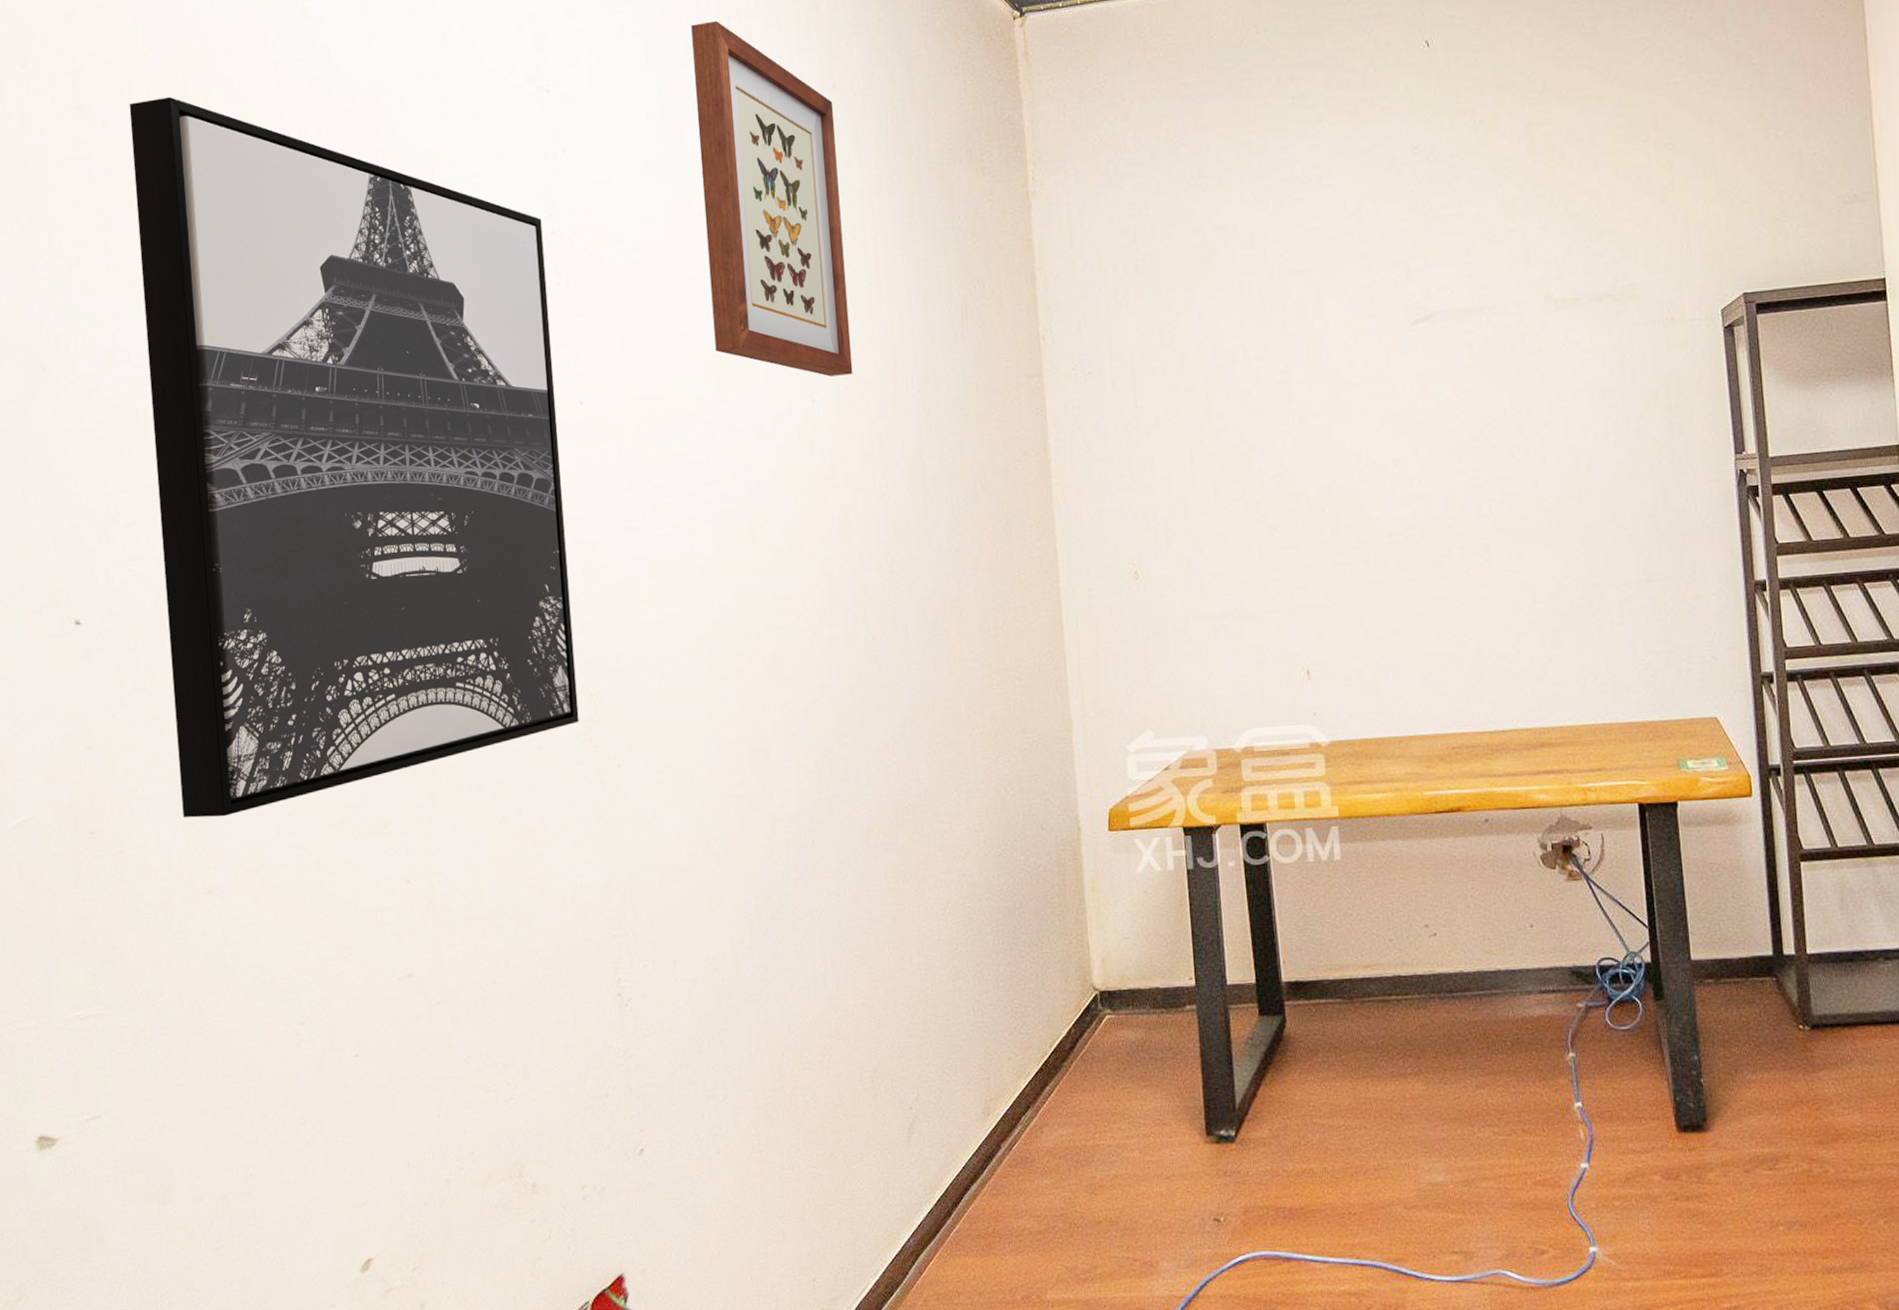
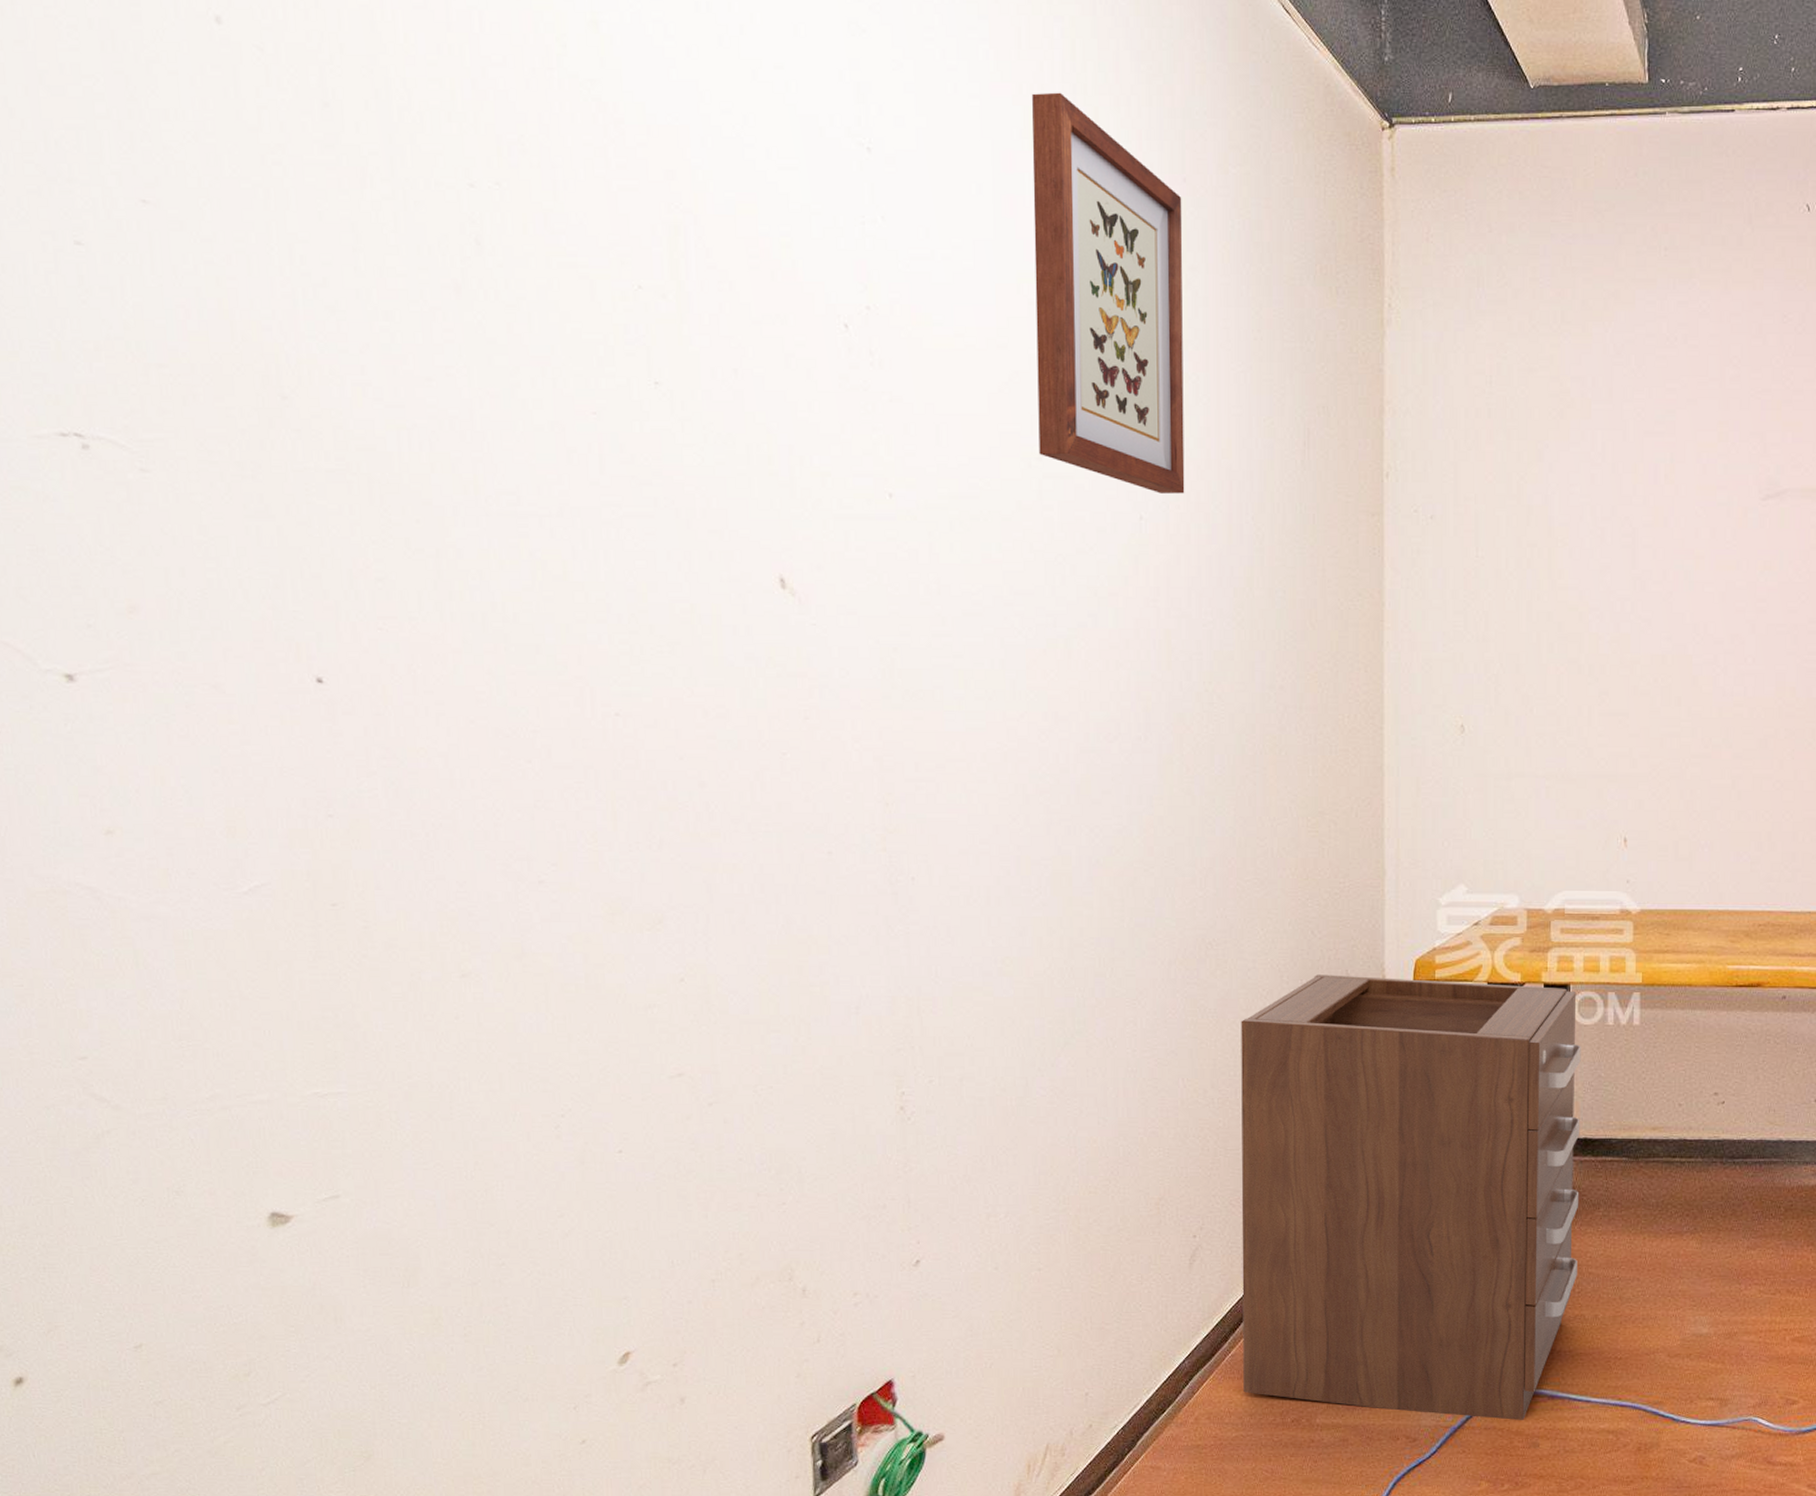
wall art: present [129,96,579,818] -> none [386,104,873,899]
filing cabinet: none [941,827,1302,1286] -> present [1241,974,1581,1420]

